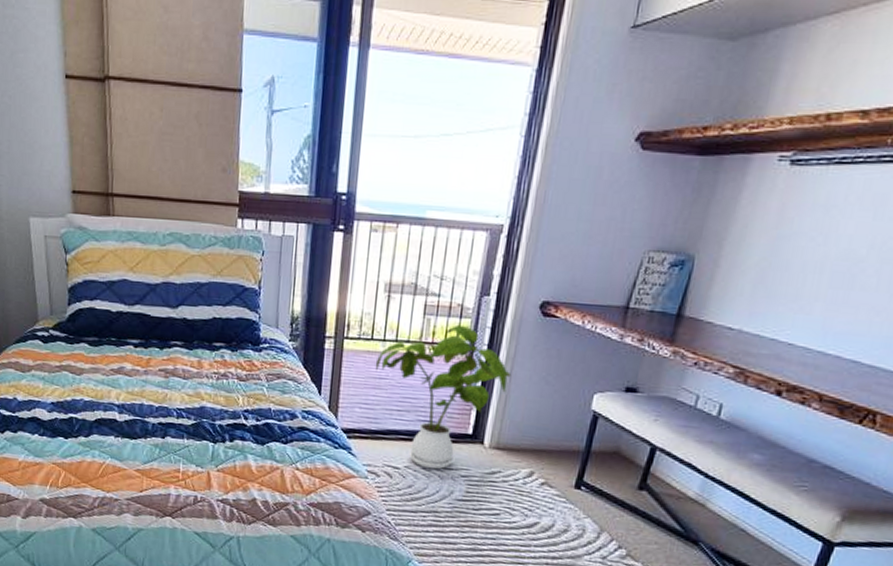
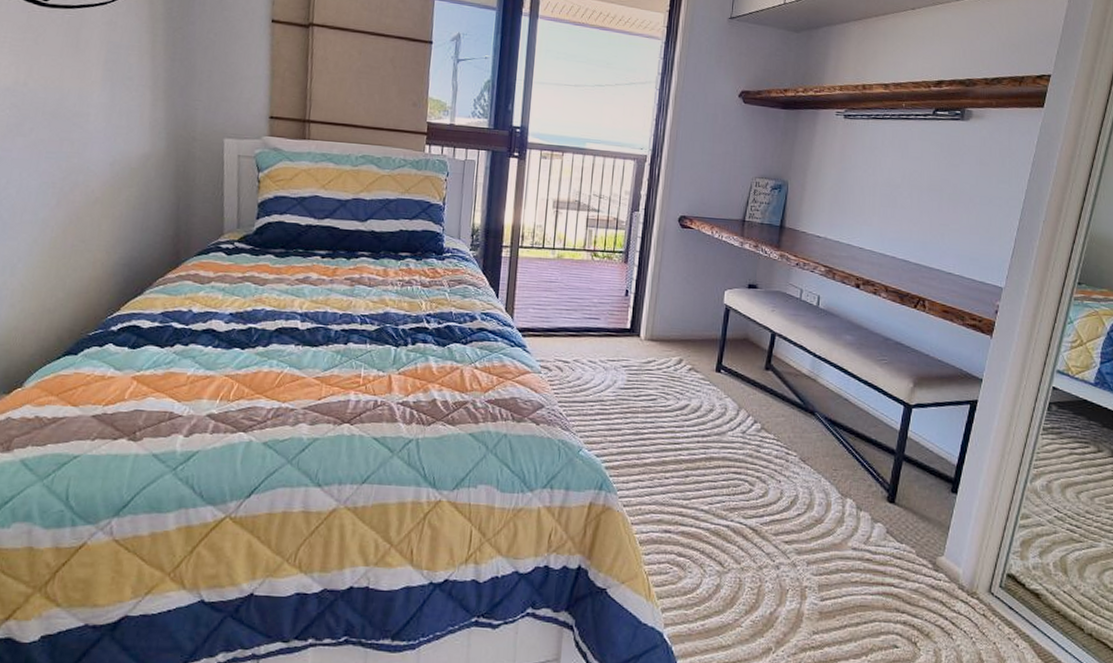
house plant: present [375,324,512,470] -> none [546,235,660,362]

